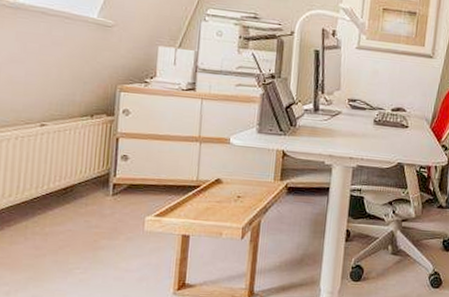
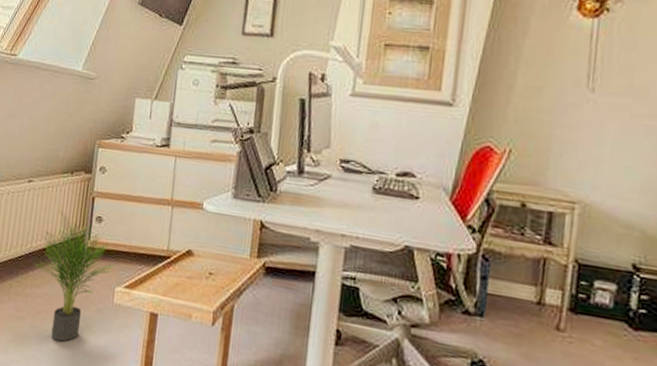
potted plant: none [55,151,144,271] -> present [35,210,115,342]

